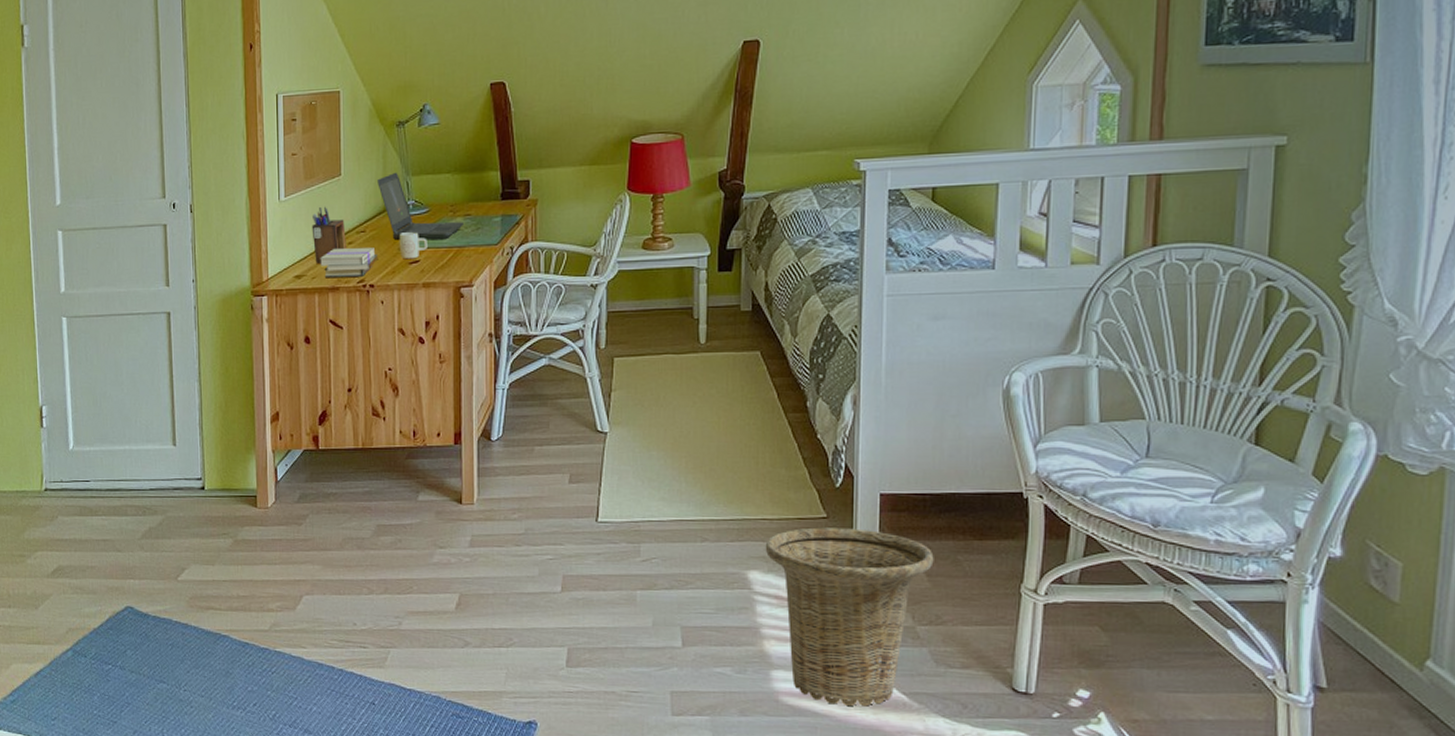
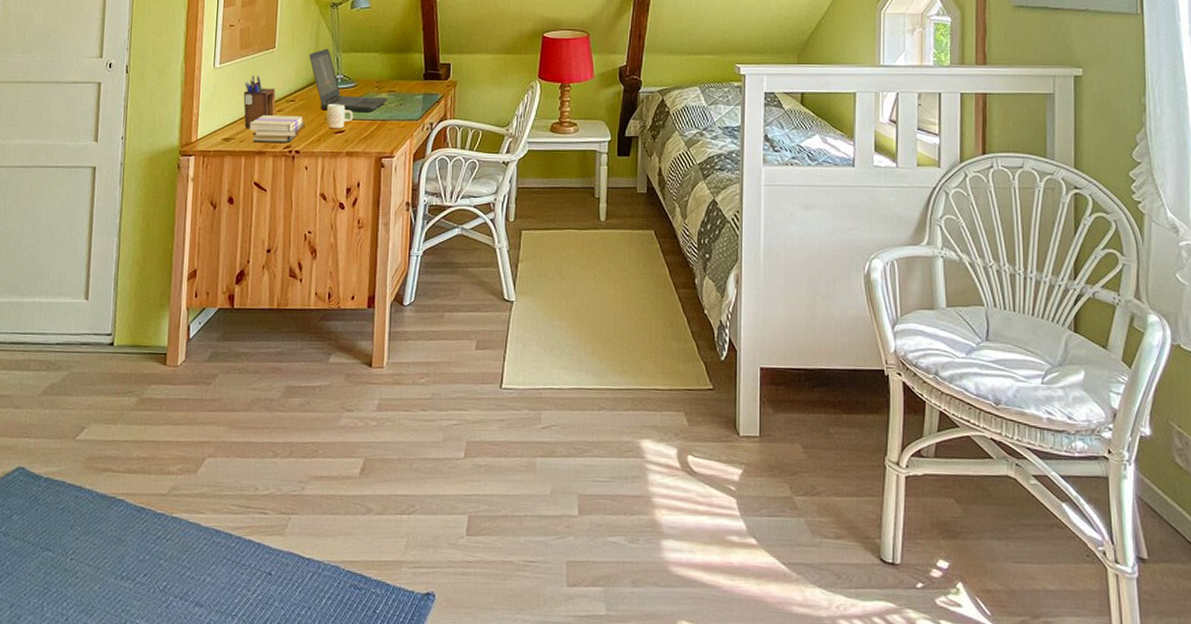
basket: present [765,527,934,707] -> none [657,398,809,577]

